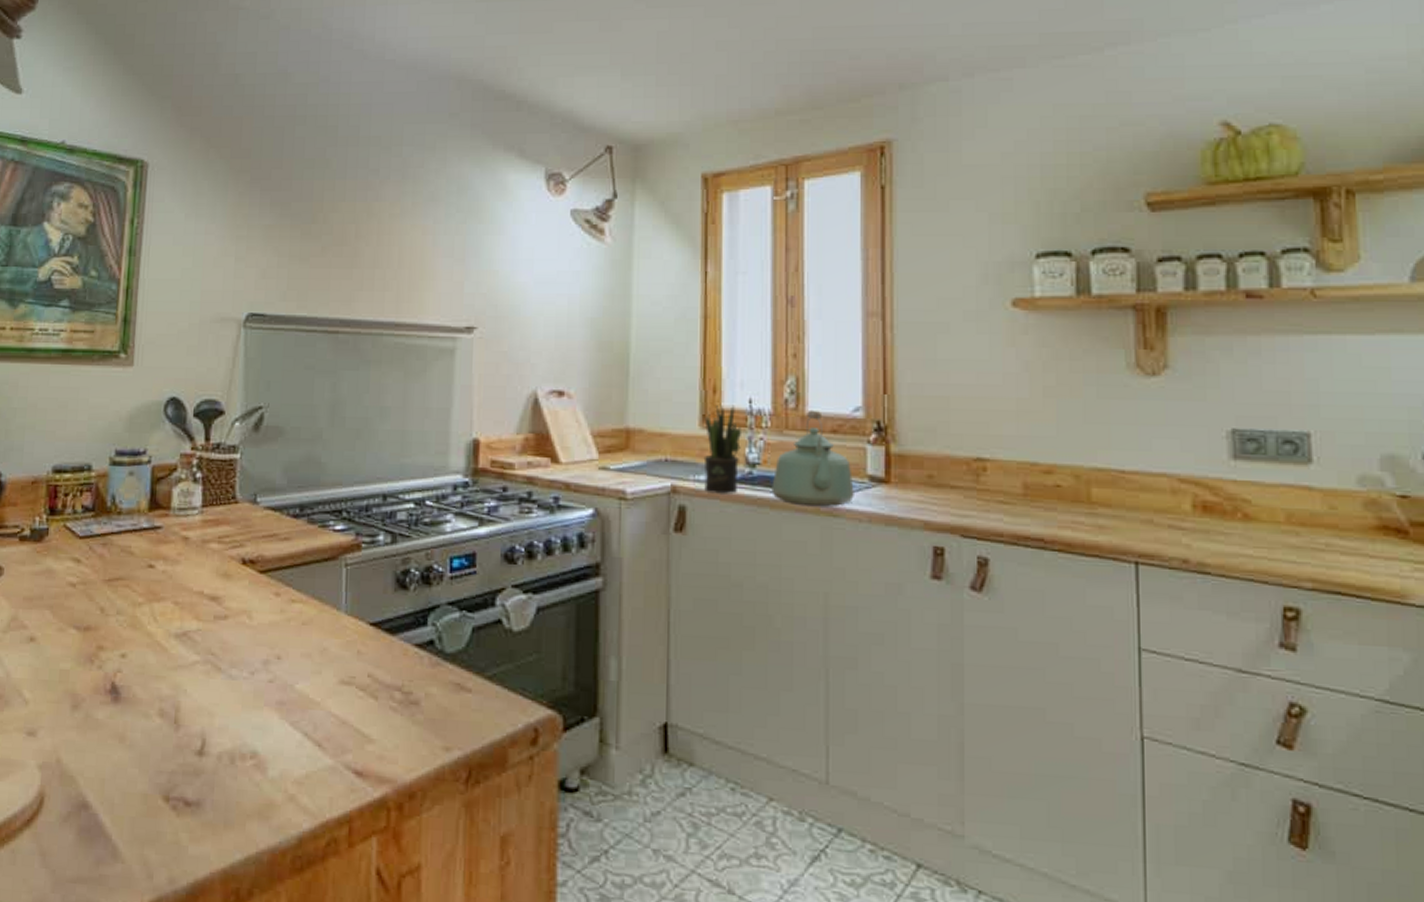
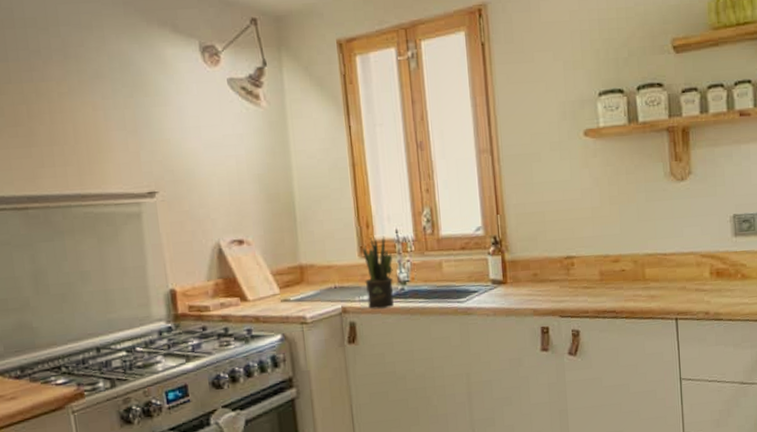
kettle: present [771,409,854,508] -> none [420,233,482,310]

